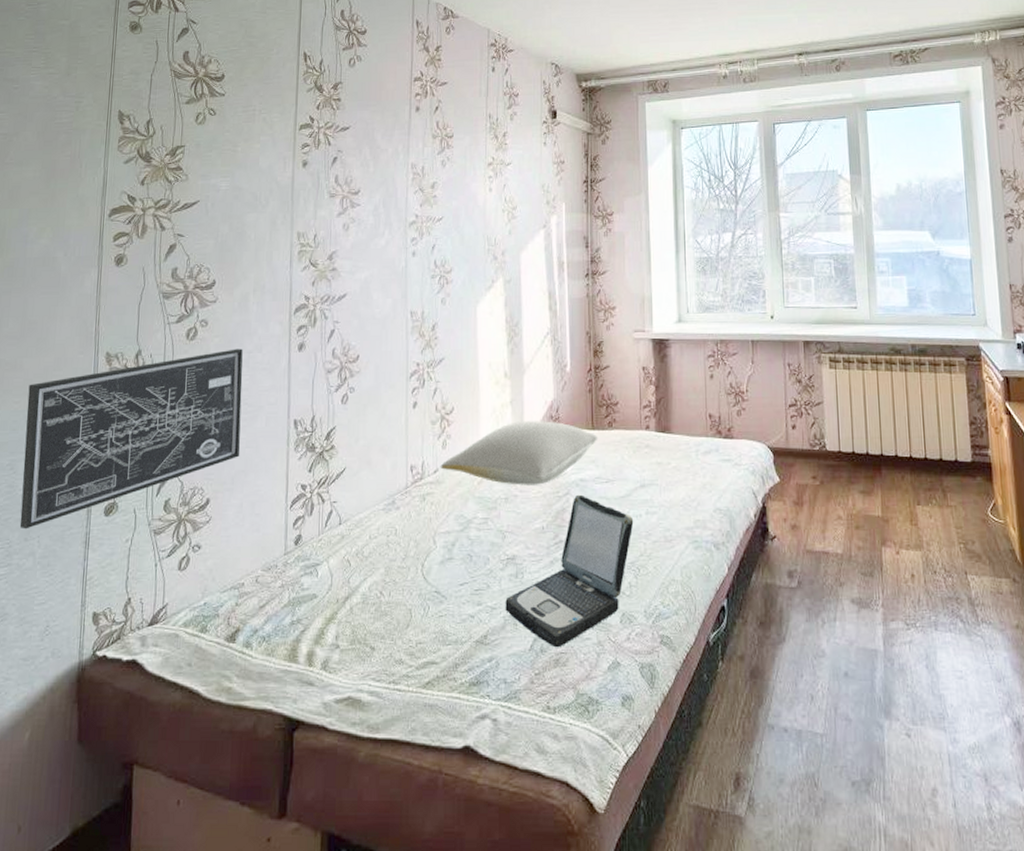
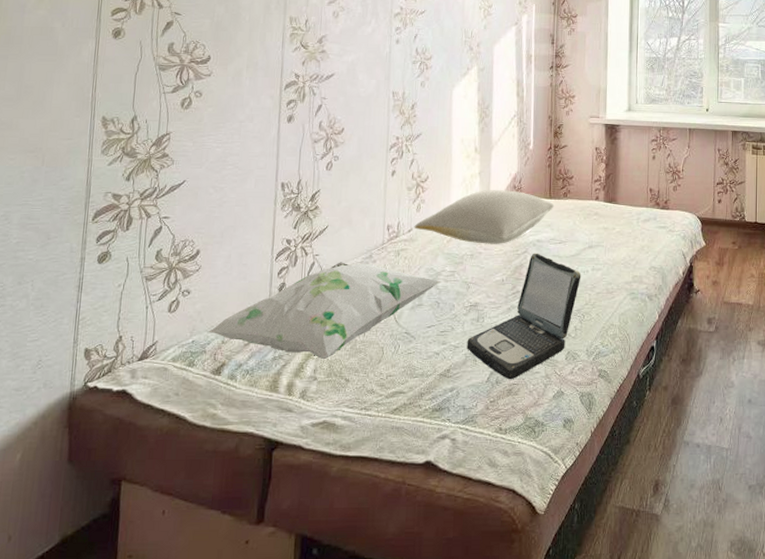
wall art: present [19,348,243,529] -> none [13,118,235,274]
decorative pillow: none [221,509,474,624] -> present [208,262,442,360]

